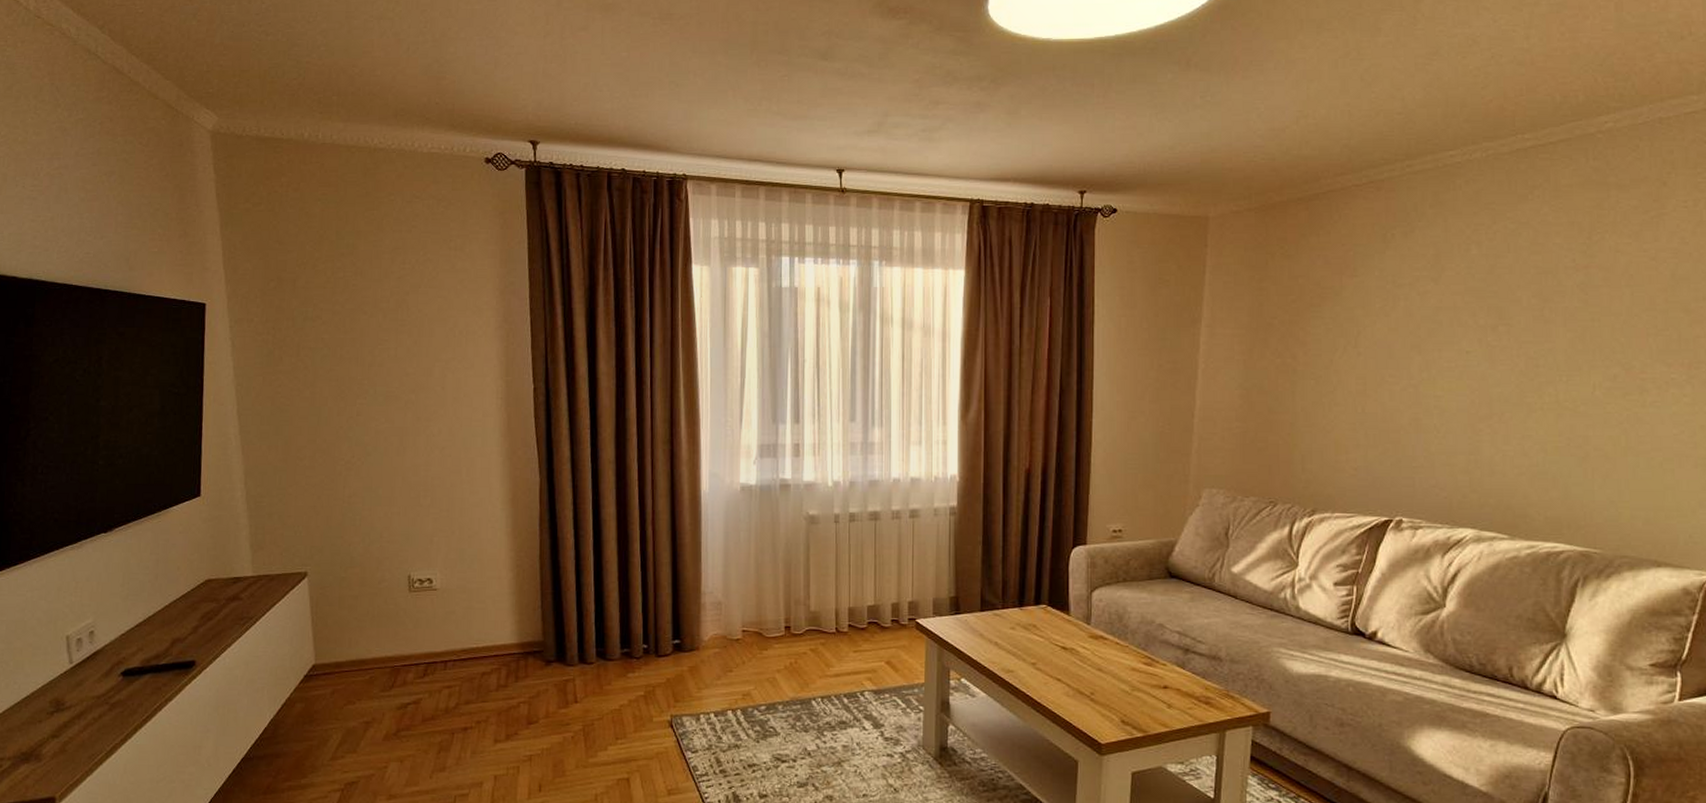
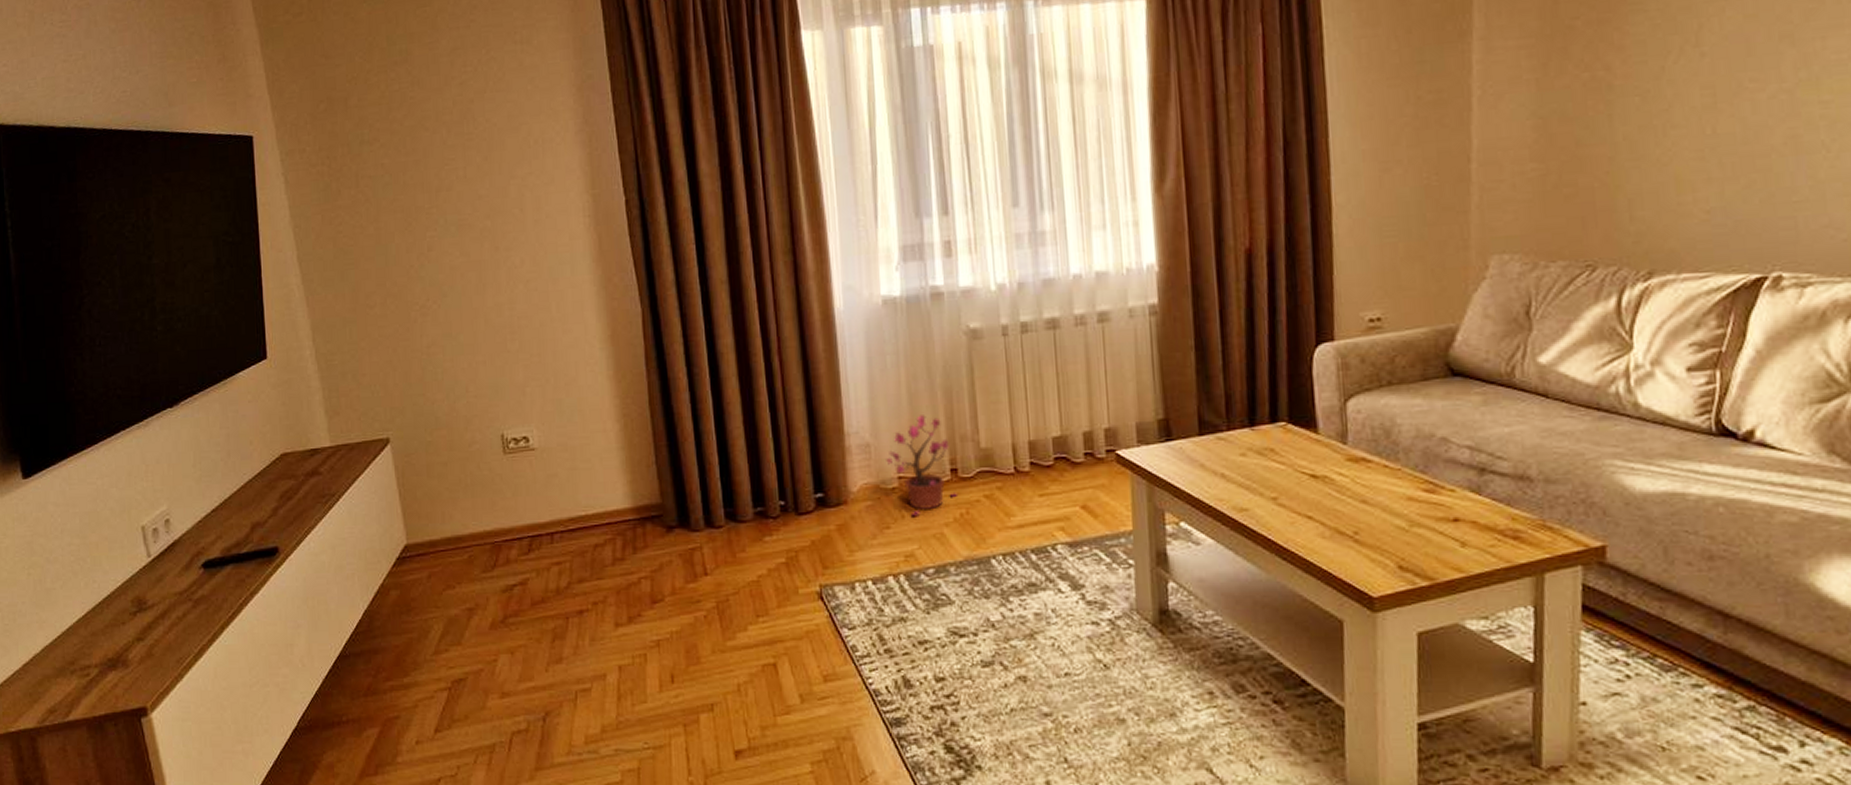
potted plant: none [733,581,790,662] -> present [886,415,959,516]

